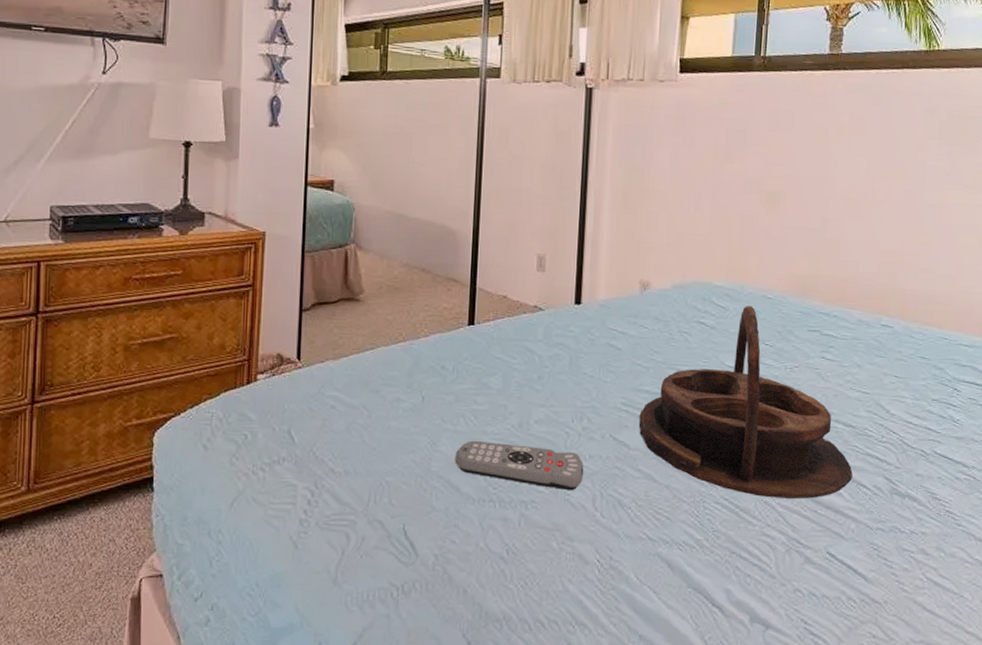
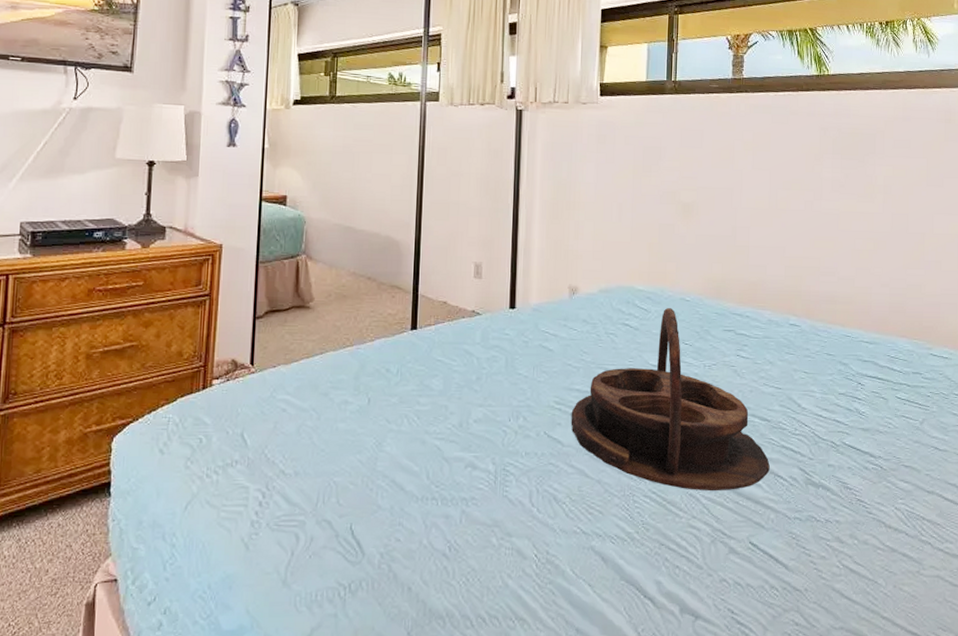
remote control: present [454,440,584,491] -> none [399,440,521,488]

